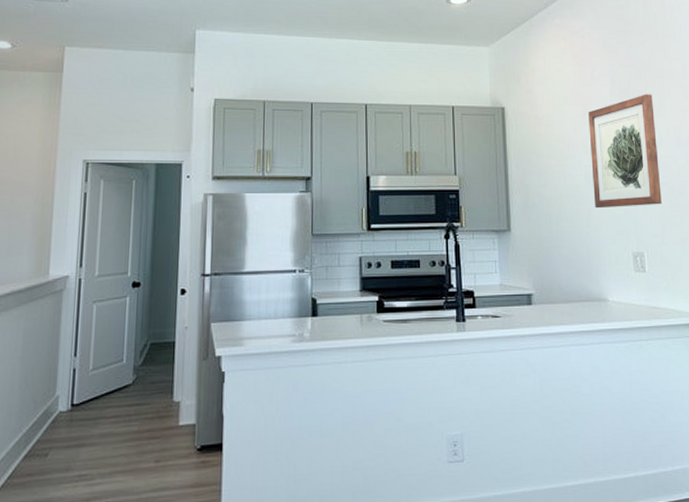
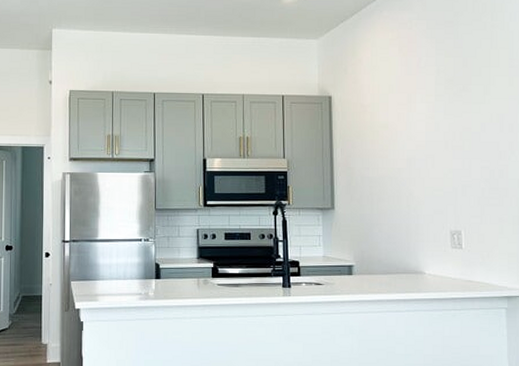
wall art: present [588,94,662,209] -> none [413,82,482,190]

